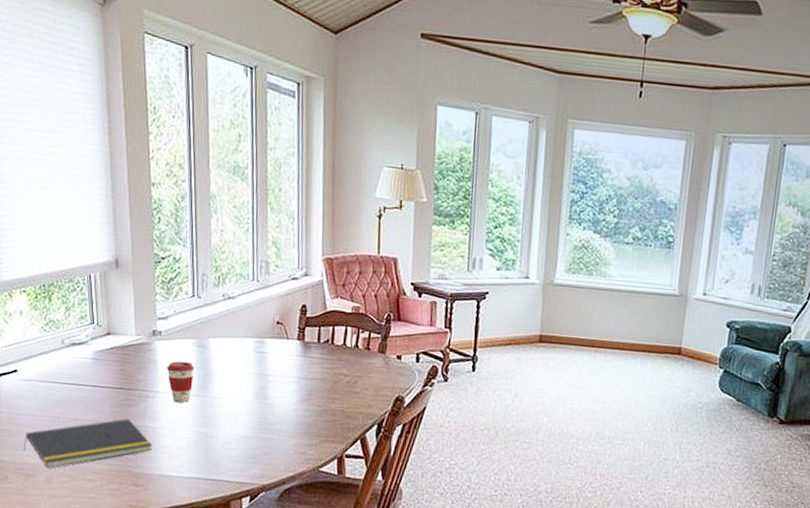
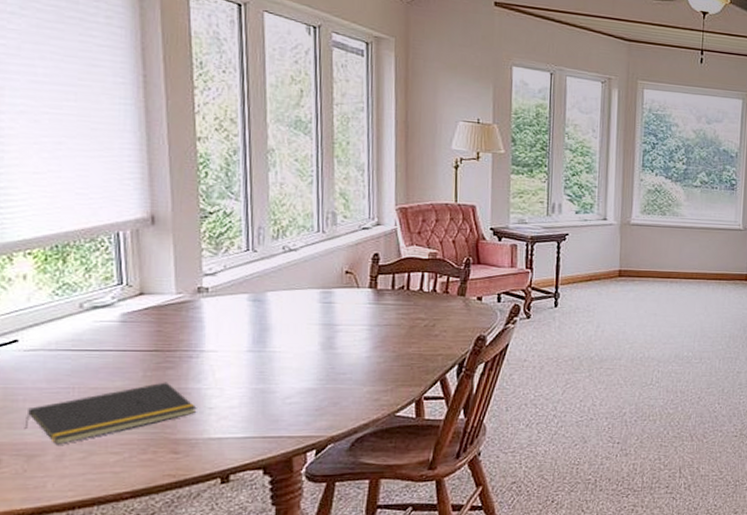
coffee cup: present [166,361,195,403] -> none [214,317,249,361]

